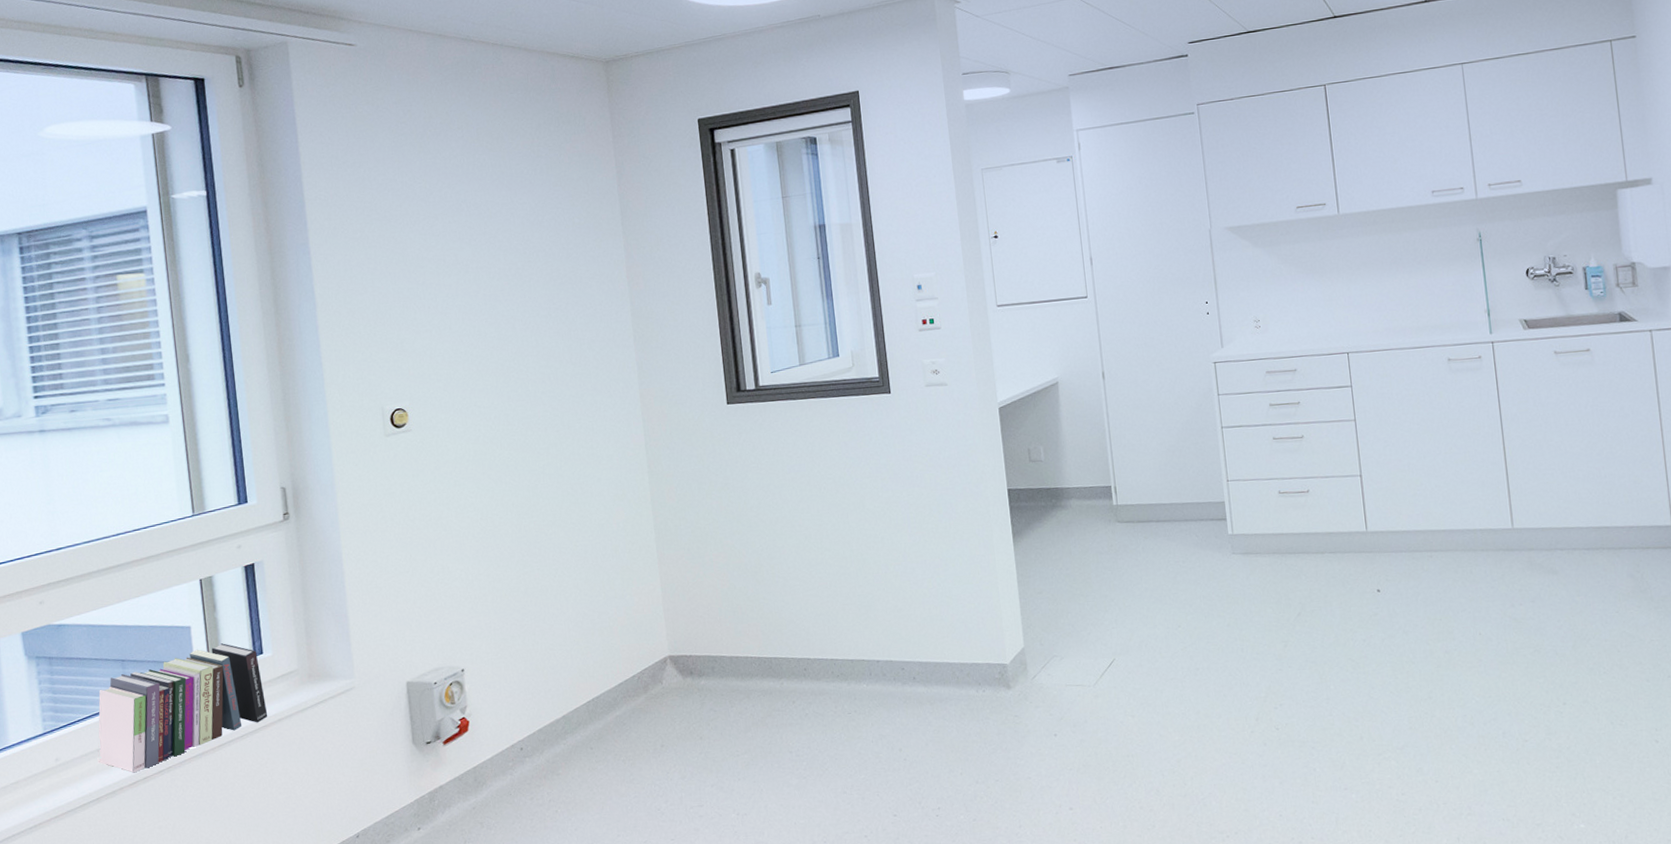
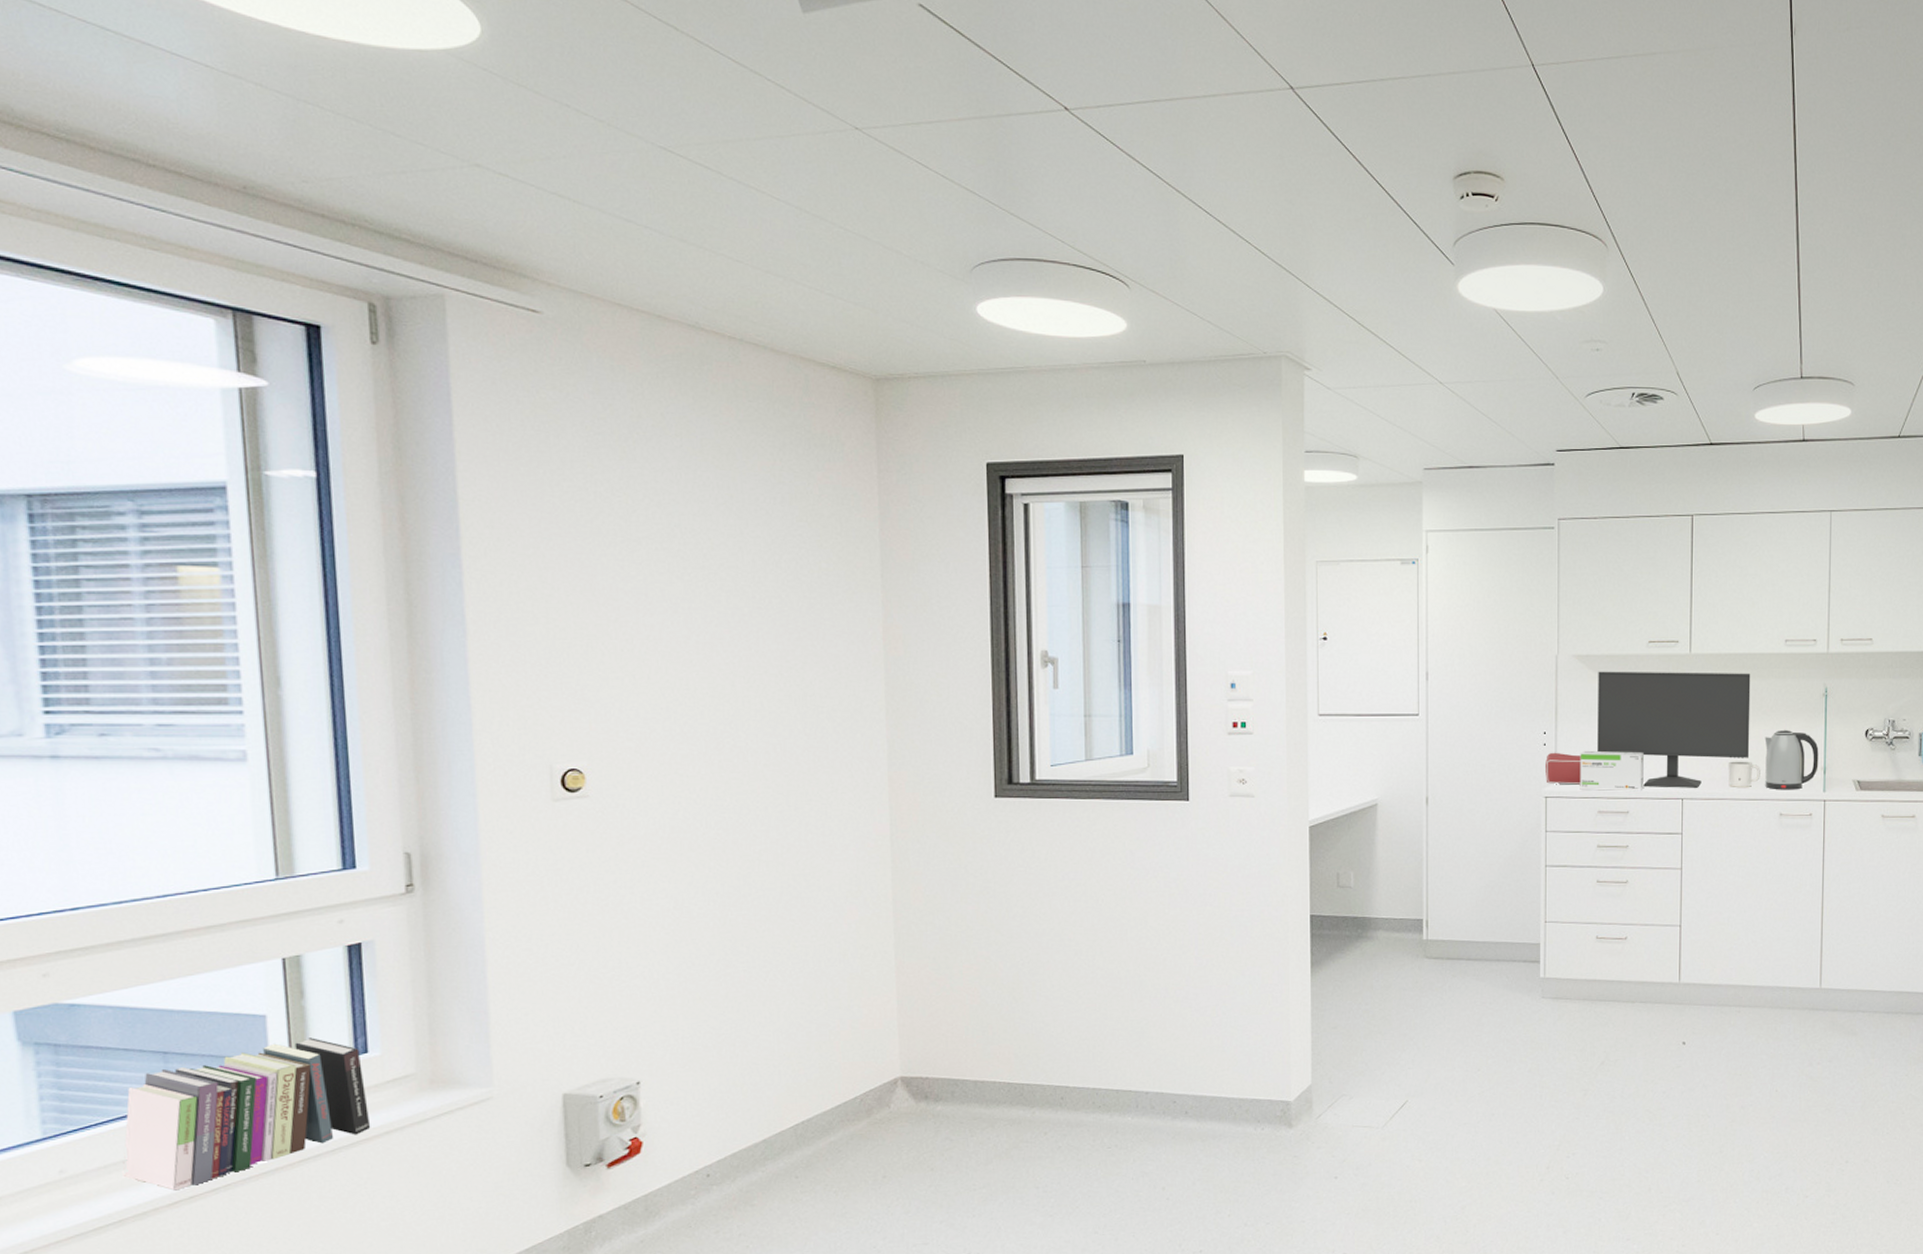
first aid kit: none [1210,319,1247,350] -> present [1546,752,1581,785]
medicine box: none [1242,312,1308,353] -> present [1580,750,1644,792]
computer monitor: none [1251,226,1409,345] -> present [1597,671,1751,788]
mug: none [1389,311,1424,338] -> present [1727,761,1760,787]
kettle: none [1423,276,1482,336] -> present [1765,729,1819,790]

